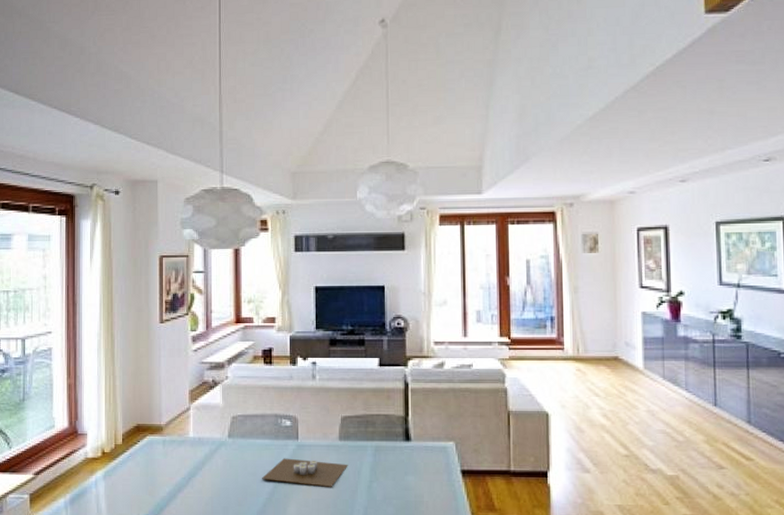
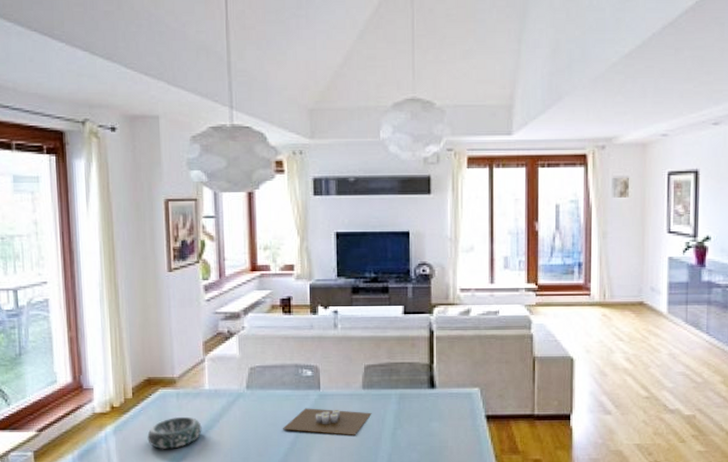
decorative bowl: none [134,463,185,496] -> present [147,416,202,449]

